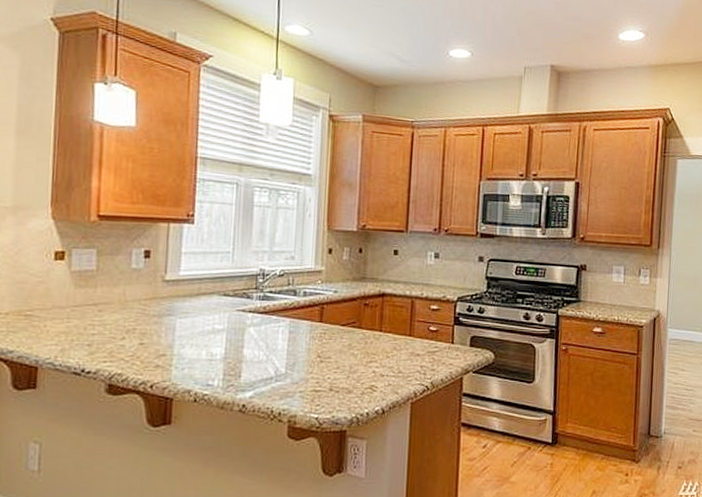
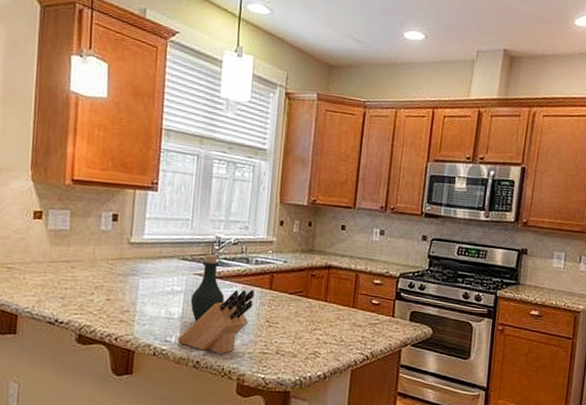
knife block: none [220,323,305,396] -> present [177,289,255,355]
bottle: none [234,288,271,362] -> present [190,254,224,322]

